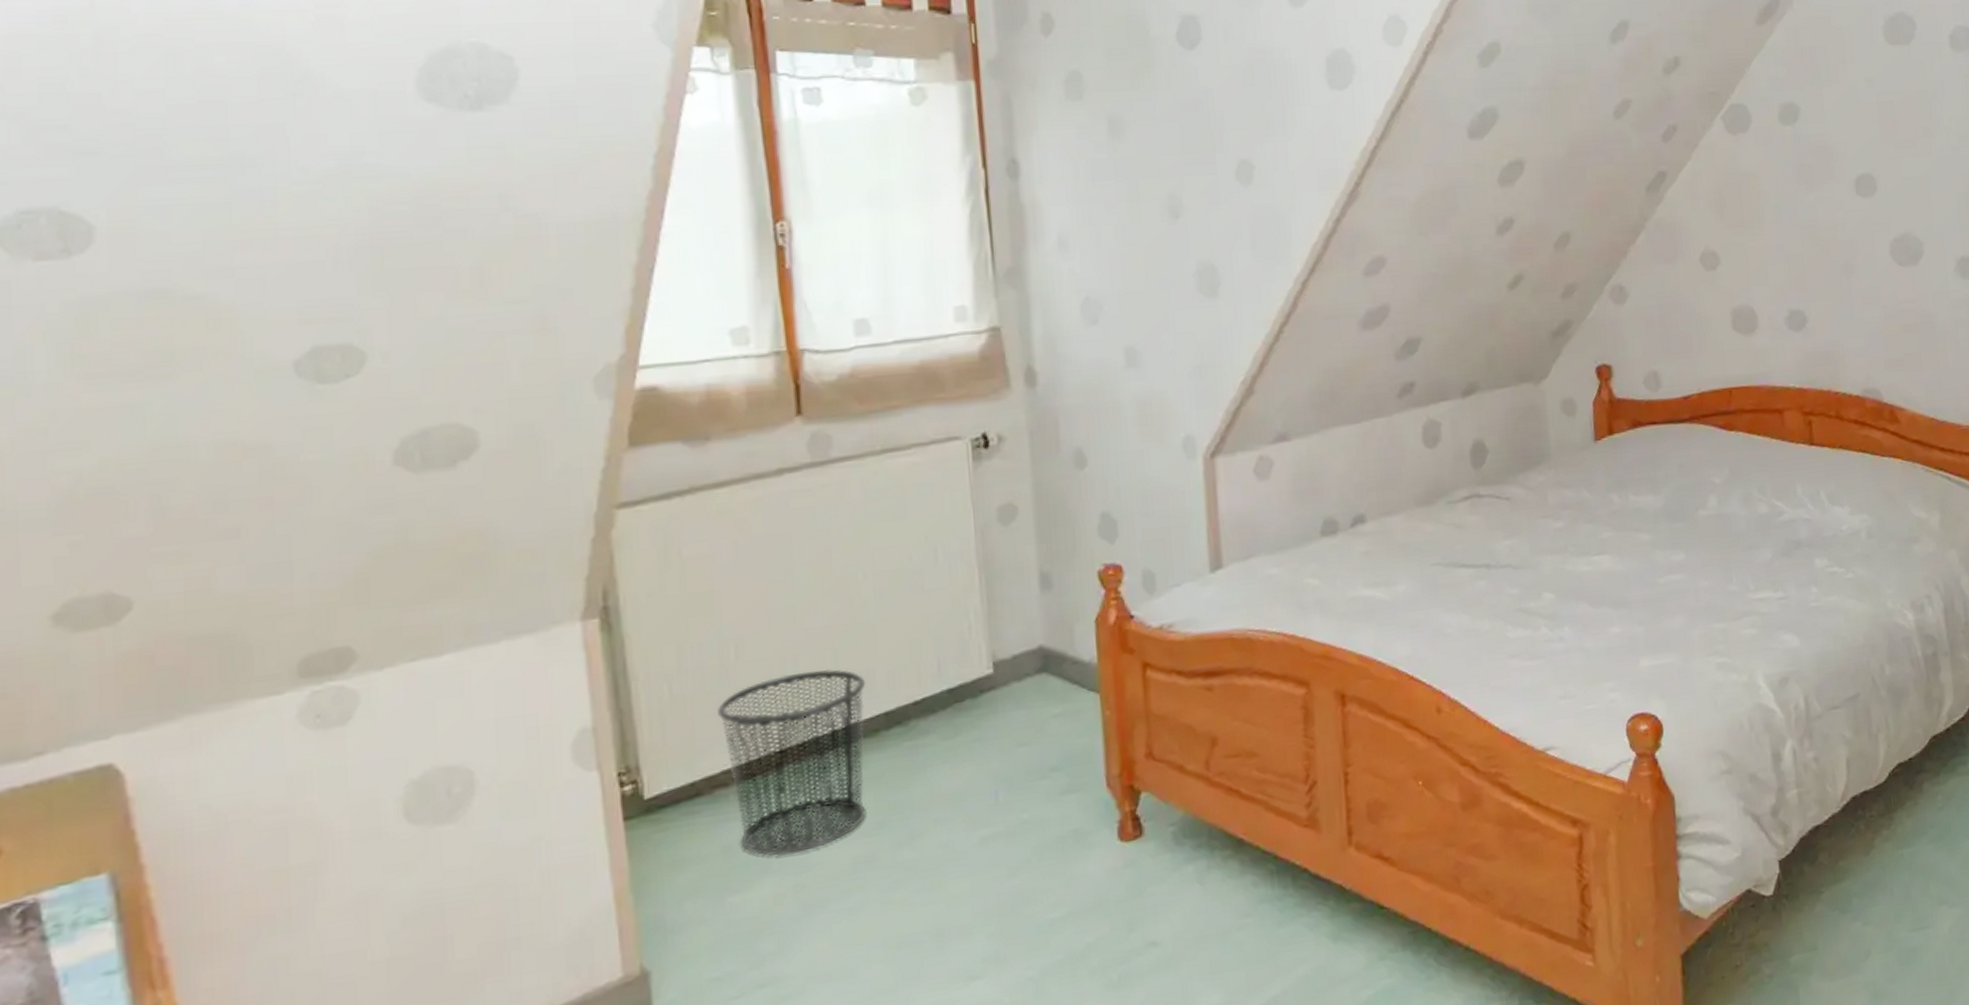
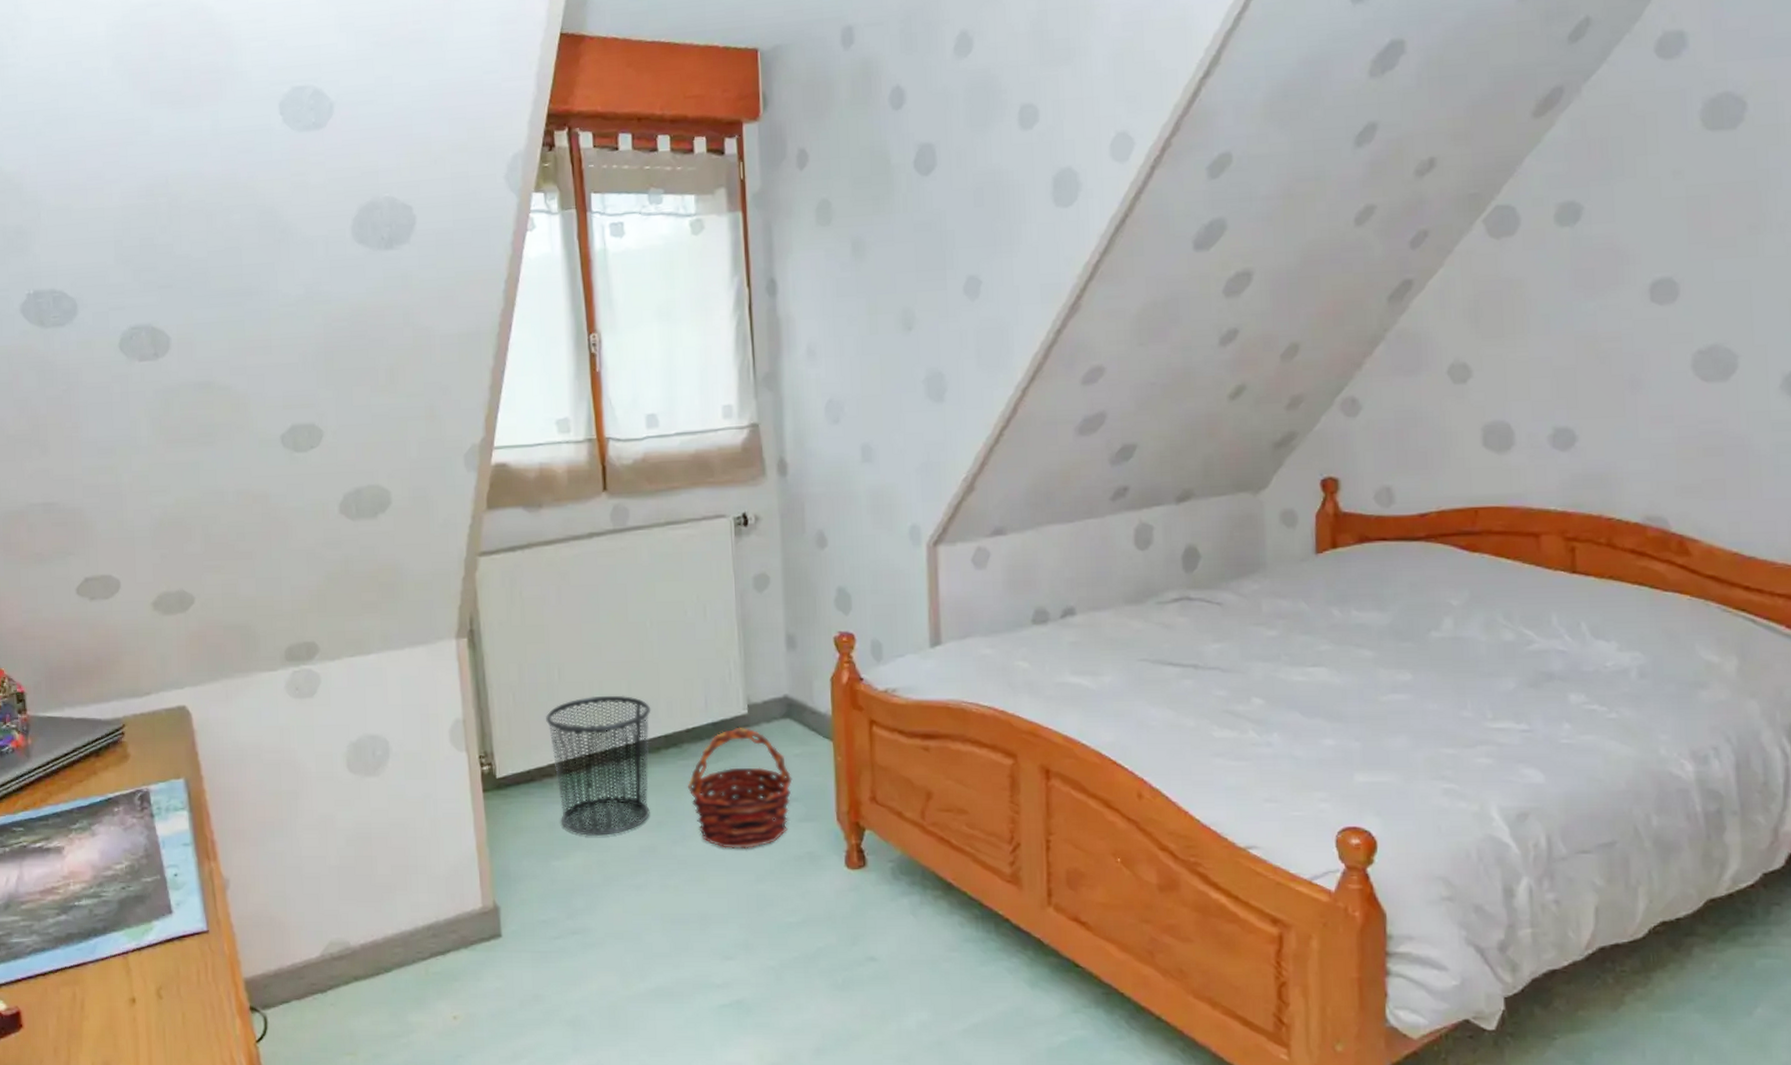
basket: none [916,690,1051,843] -> present [687,727,793,850]

